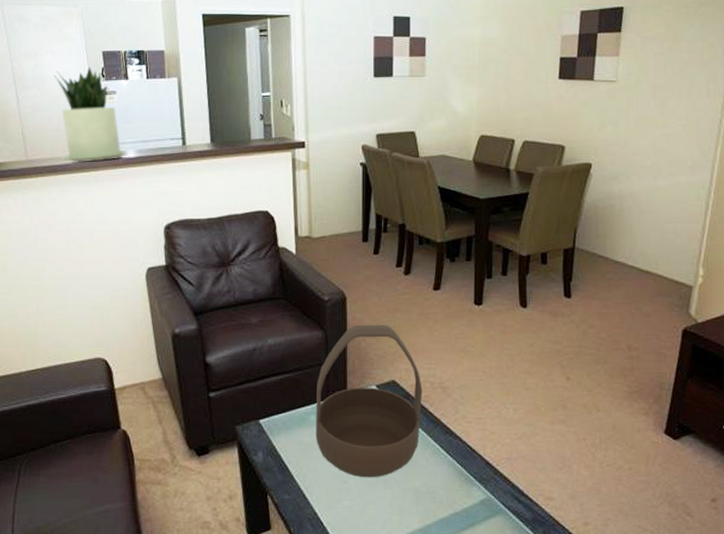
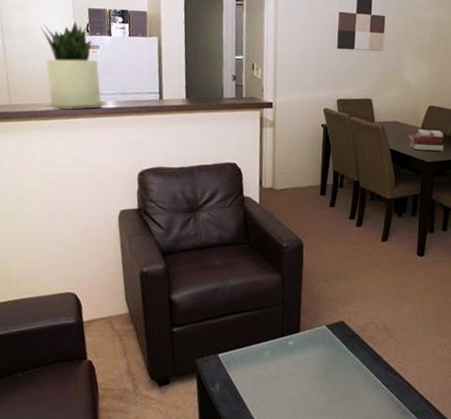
basket: present [315,324,423,478] -> none [269,270,368,409]
books: none [459,162,499,187] -> present [409,129,444,152]

